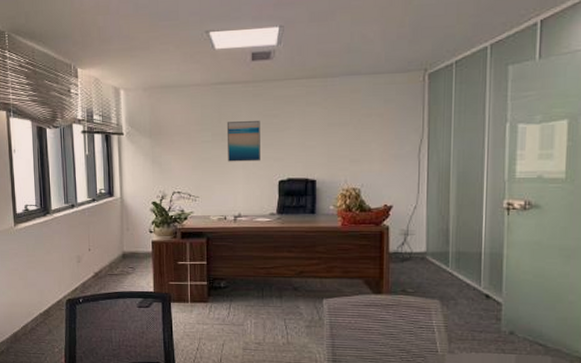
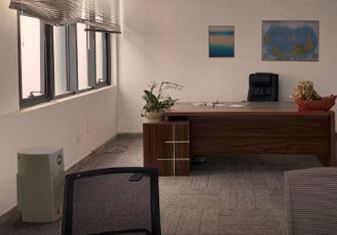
air purifier: none [13,266,67,352] -> present [16,145,66,223]
world map: none [293,109,369,165] -> present [261,19,319,62]

